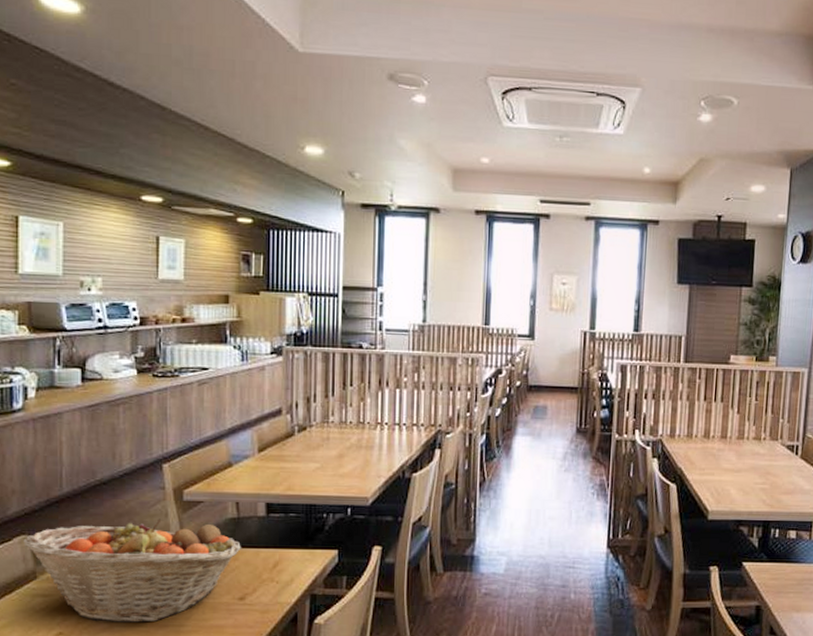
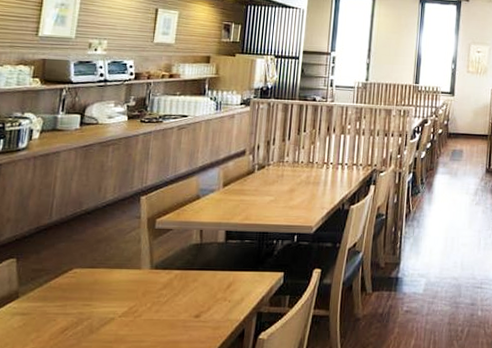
fruit basket: present [23,518,242,624] -> none [11,244,202,340]

